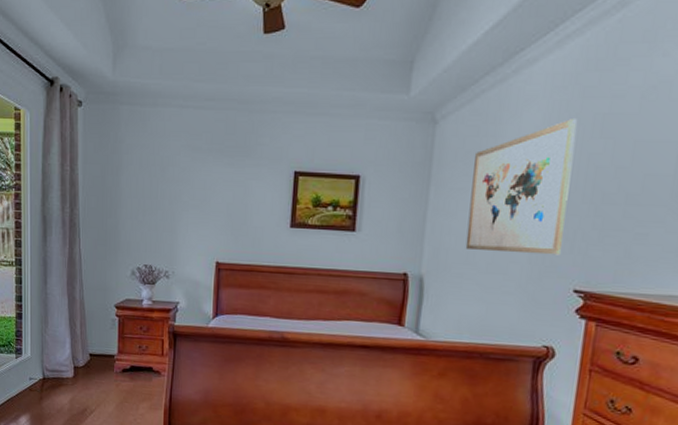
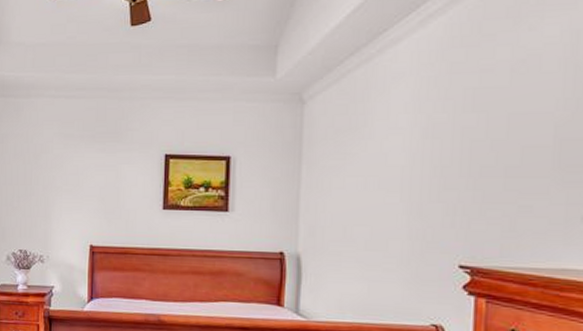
wall art: present [465,119,577,256] -> none [342,94,447,230]

